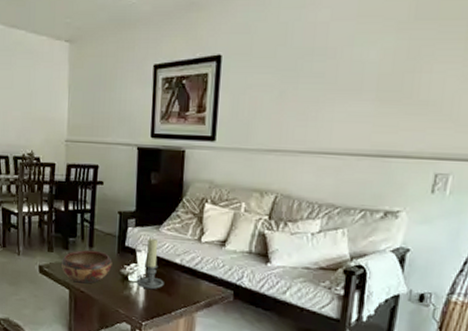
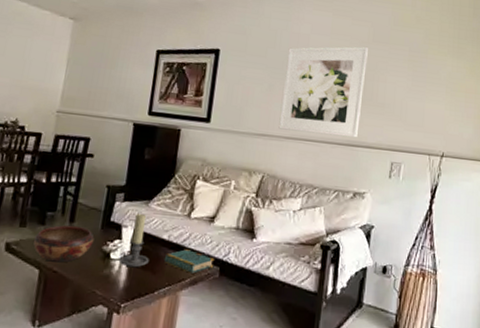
book: none [178,273,228,296] -> present [164,249,215,274]
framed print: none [292,29,408,147] -> present [278,46,368,138]

